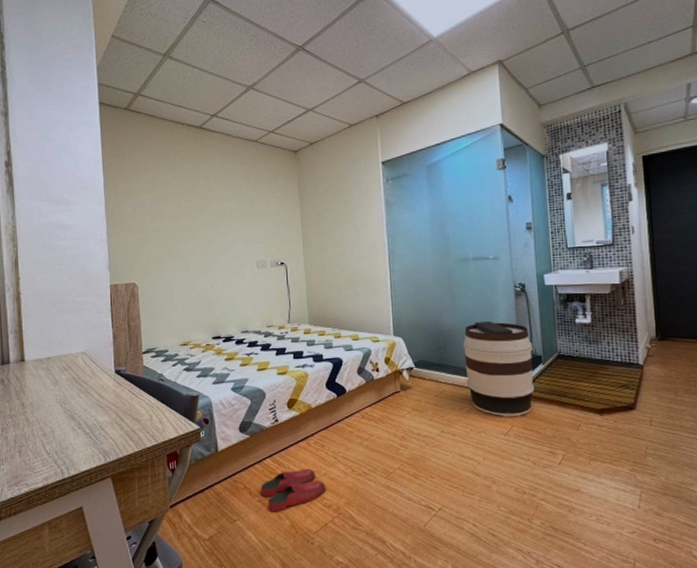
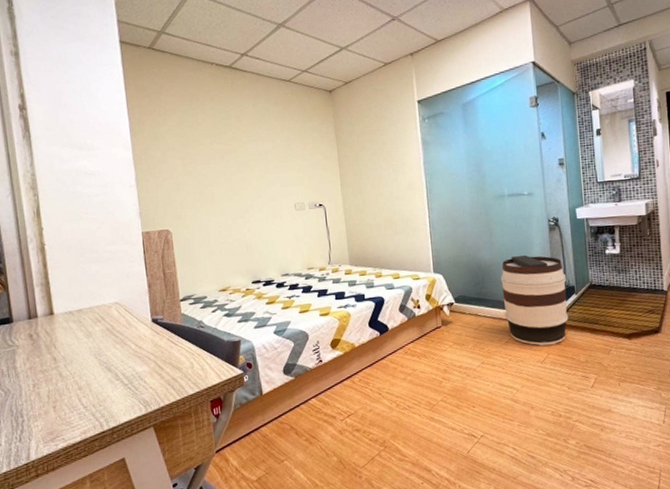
slippers: present [260,468,325,512] -> none [307,405,371,450]

